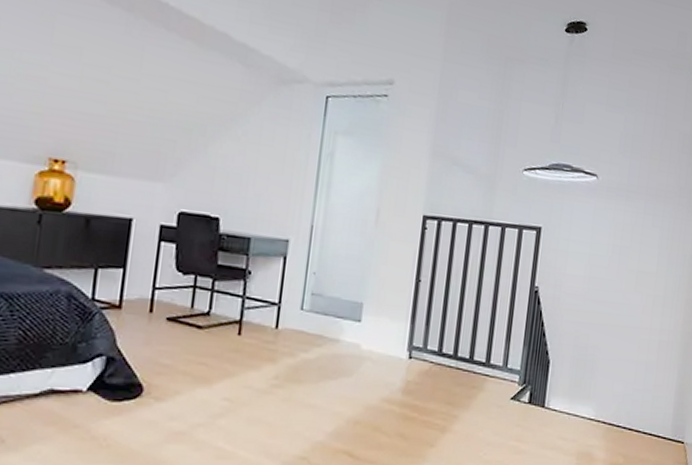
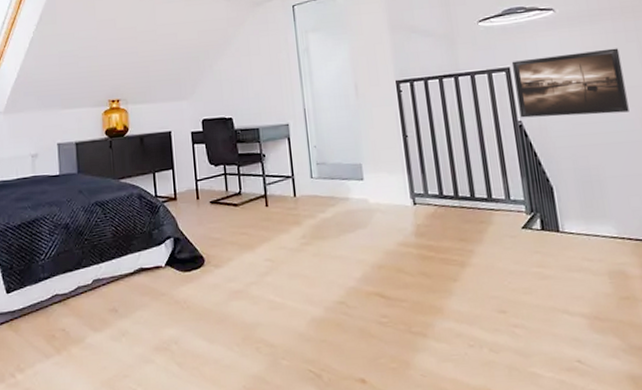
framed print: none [538,221,644,297] -> present [511,48,629,118]

